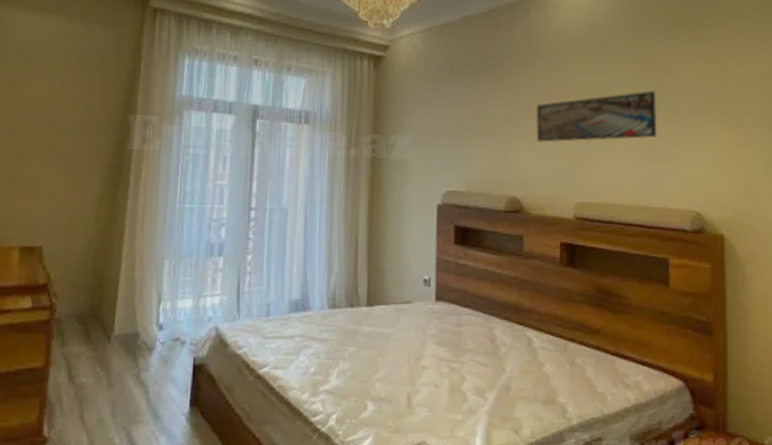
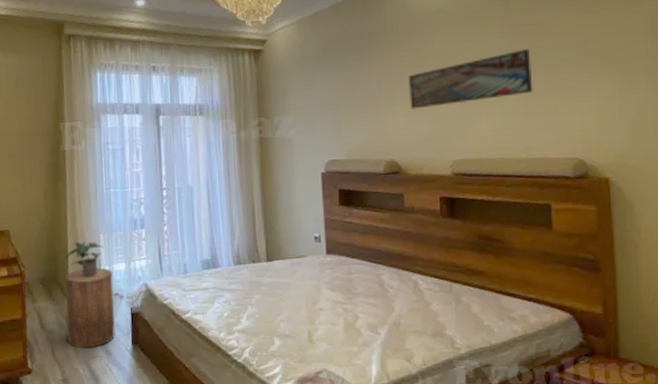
stool: none [104,303,175,411] -> present [65,267,115,349]
potted plant: none [114,267,167,316] -> present [64,241,103,278]

